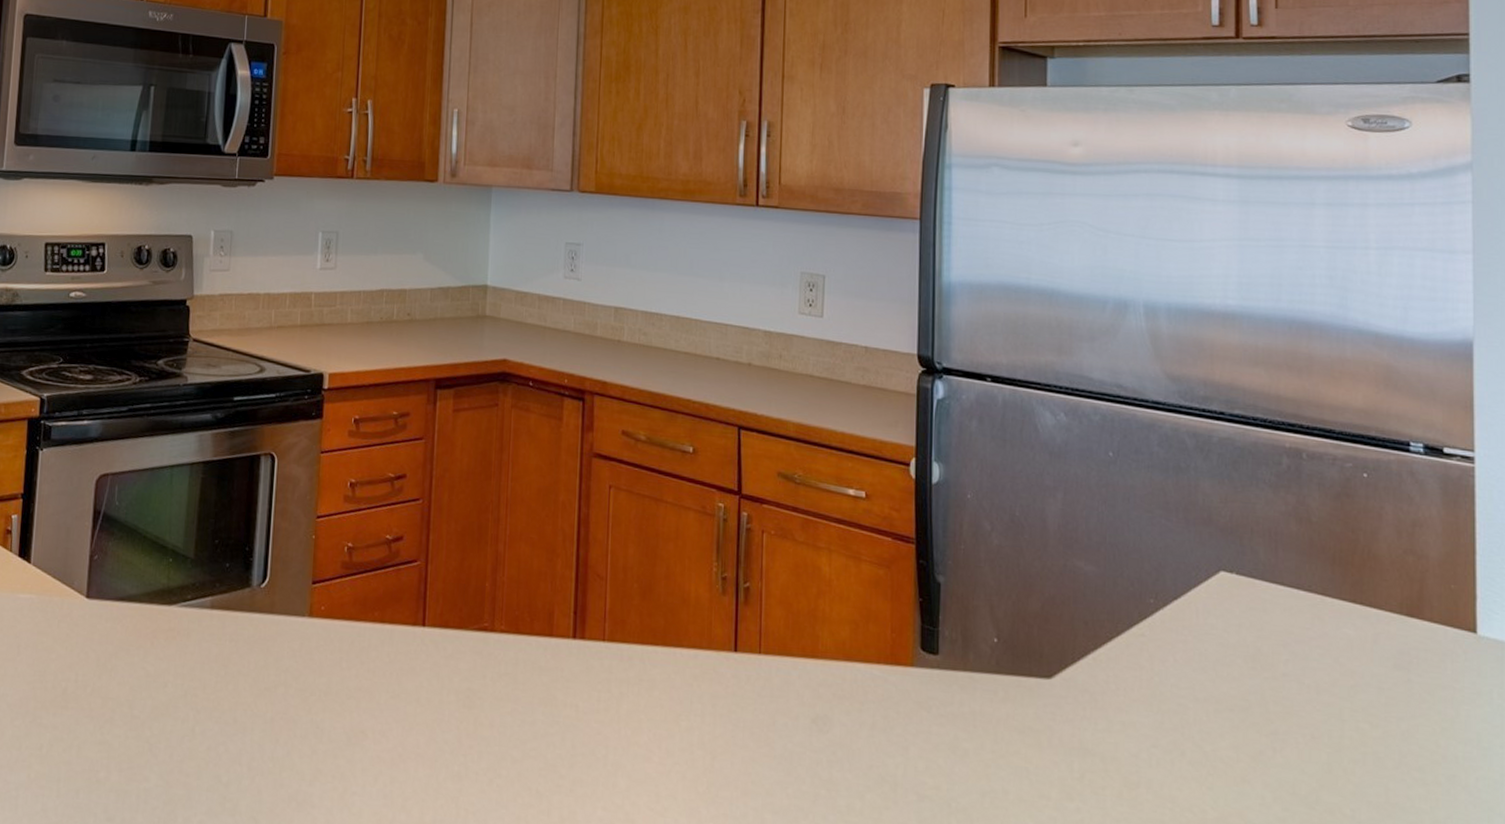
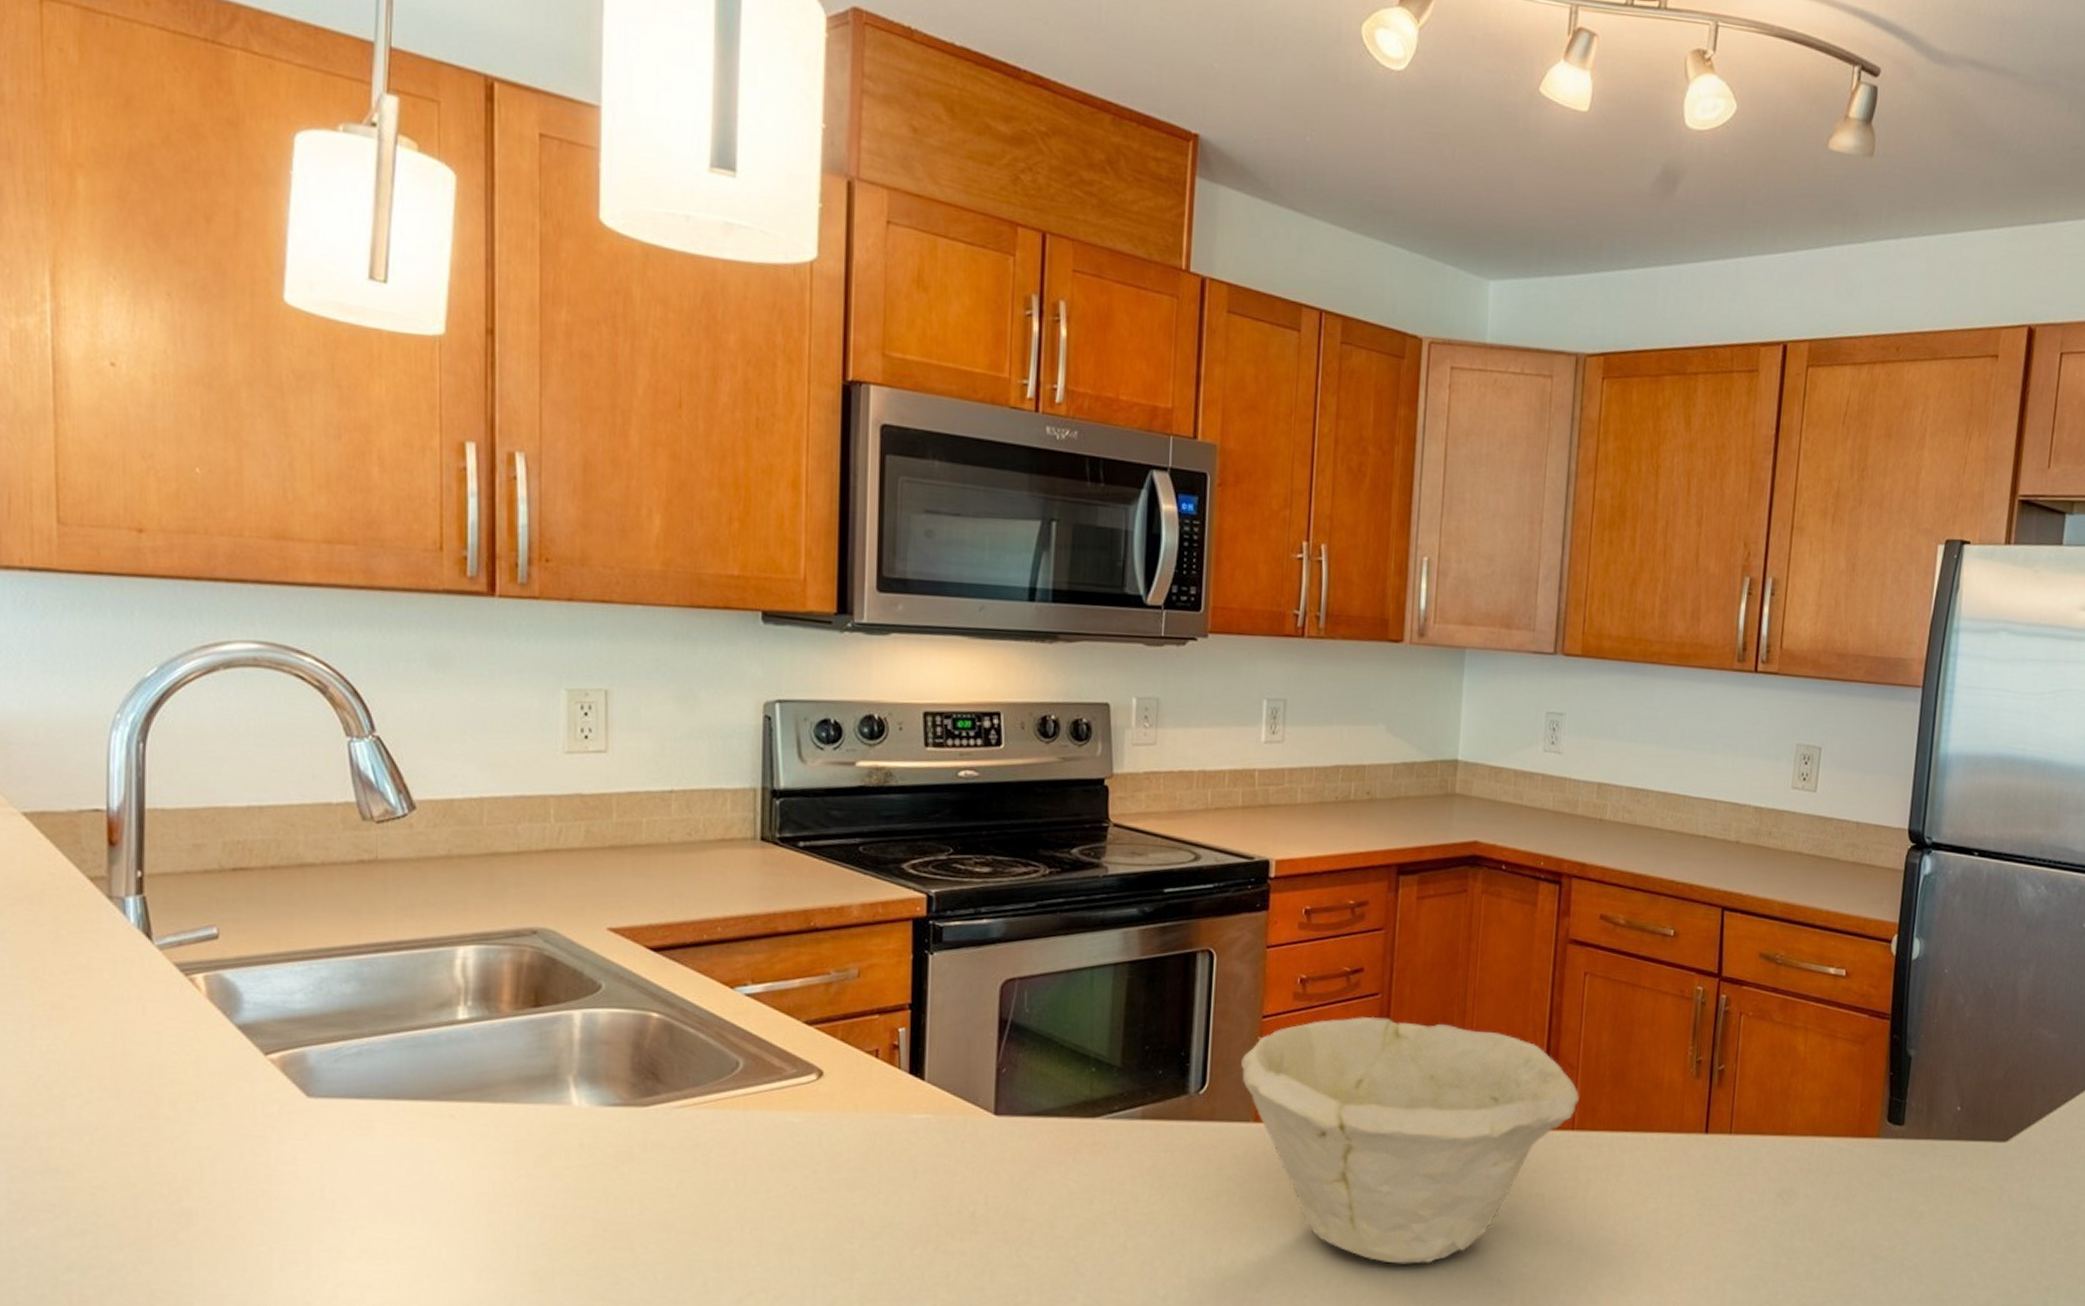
bowl: none [298,520,609,769] -> present [1241,1016,1579,1264]

